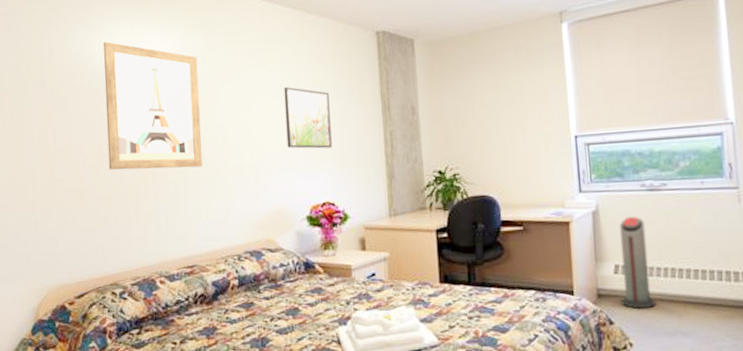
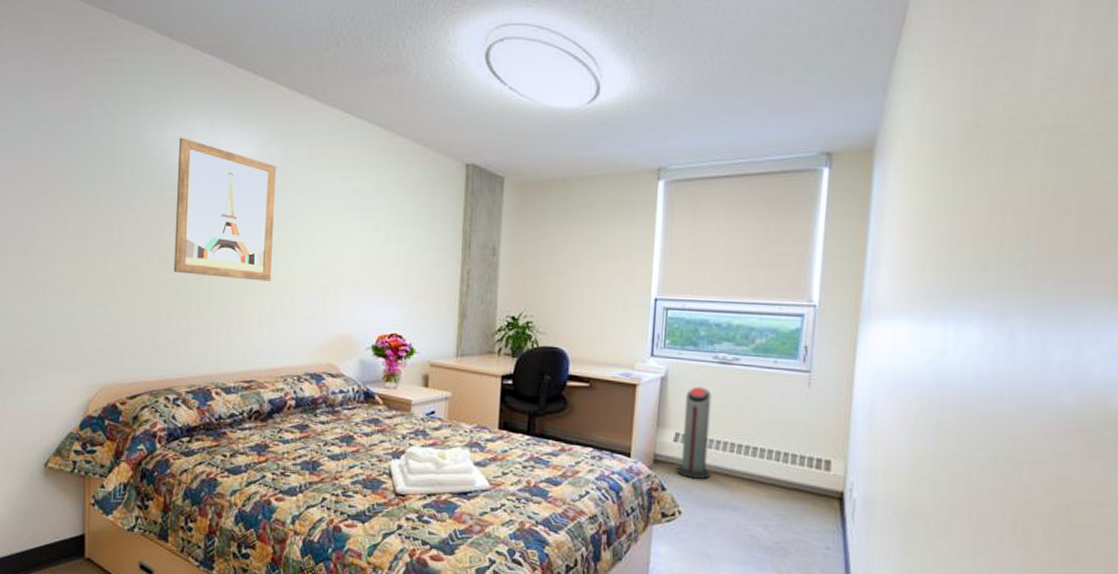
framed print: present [284,87,332,149] -> none [360,210,409,279]

